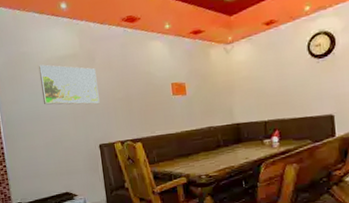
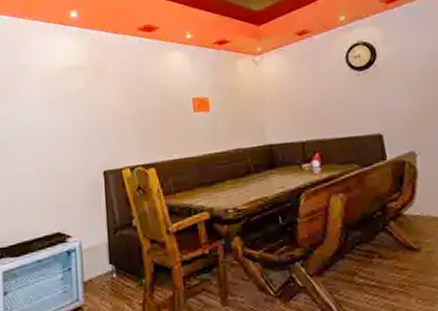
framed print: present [39,64,100,105] -> none [39,77,107,124]

